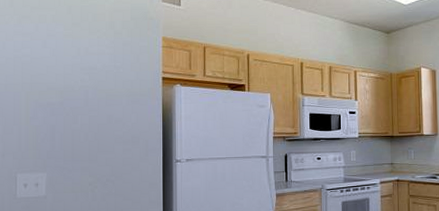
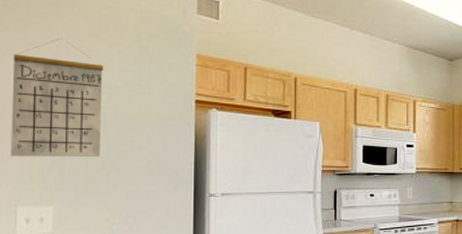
calendar: none [11,28,86,131] -> present [10,38,104,157]

